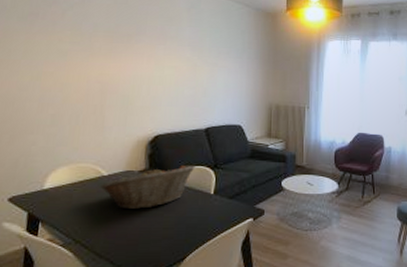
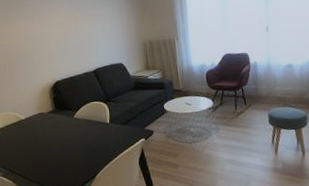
fruit basket: present [100,166,195,210] -> none [21,102,91,143]

